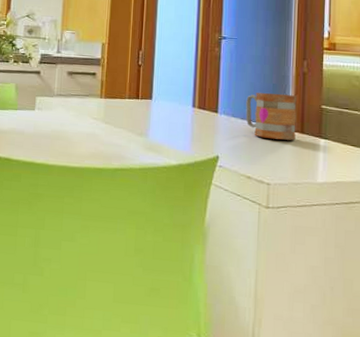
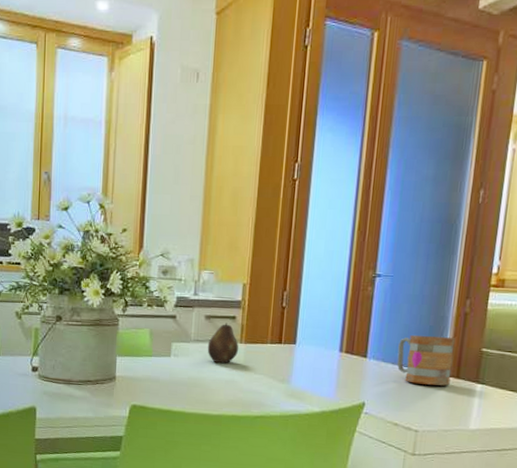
fruit: none [69,79,100,118] -> present [207,323,239,364]

